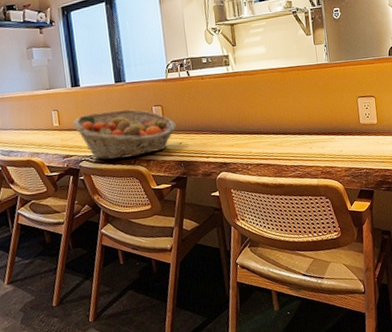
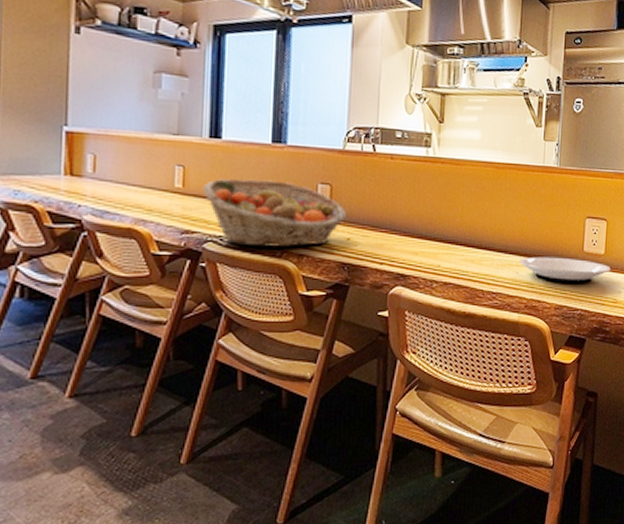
plate: none [311,130,384,151] -> present [519,256,610,283]

